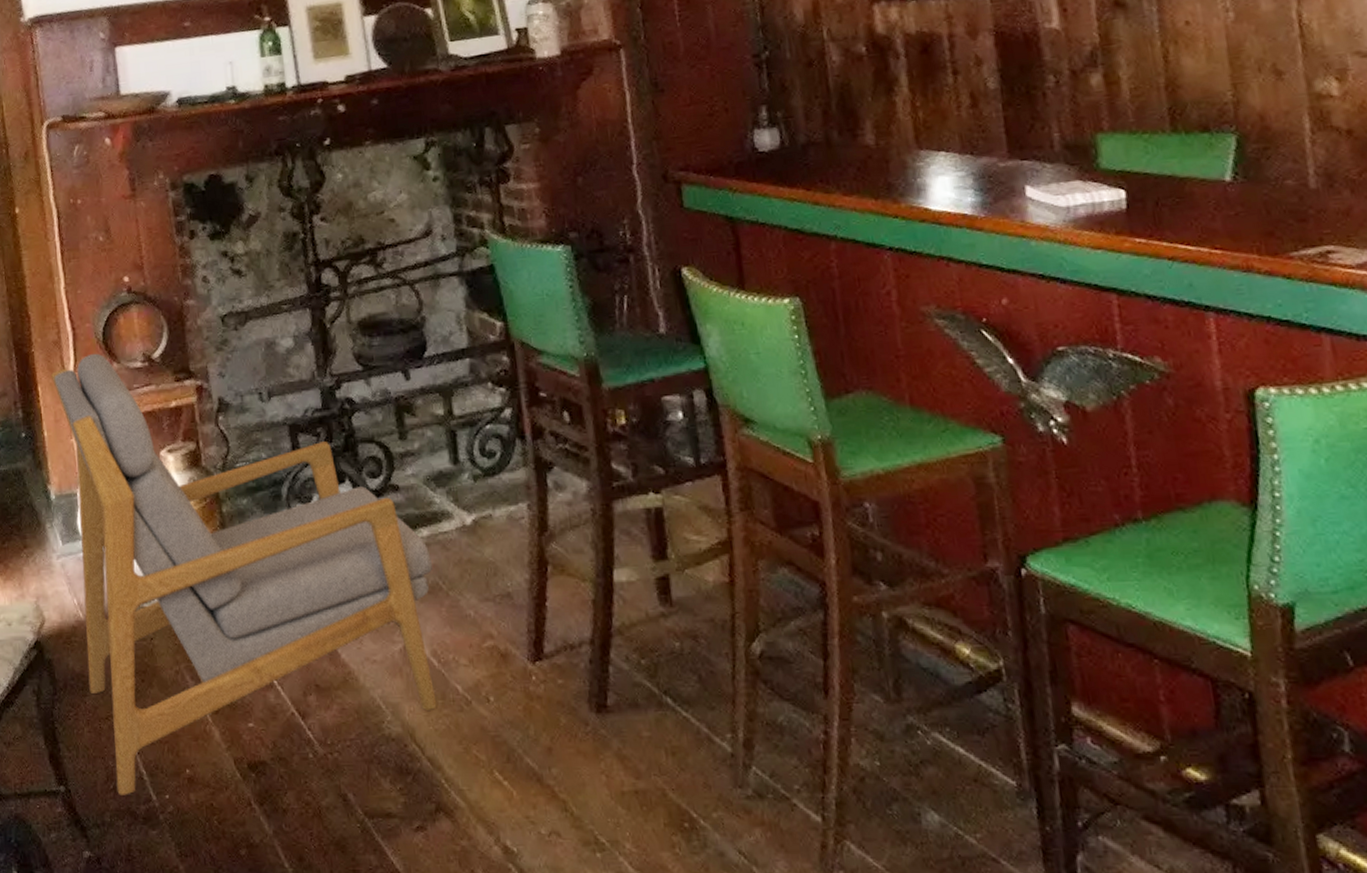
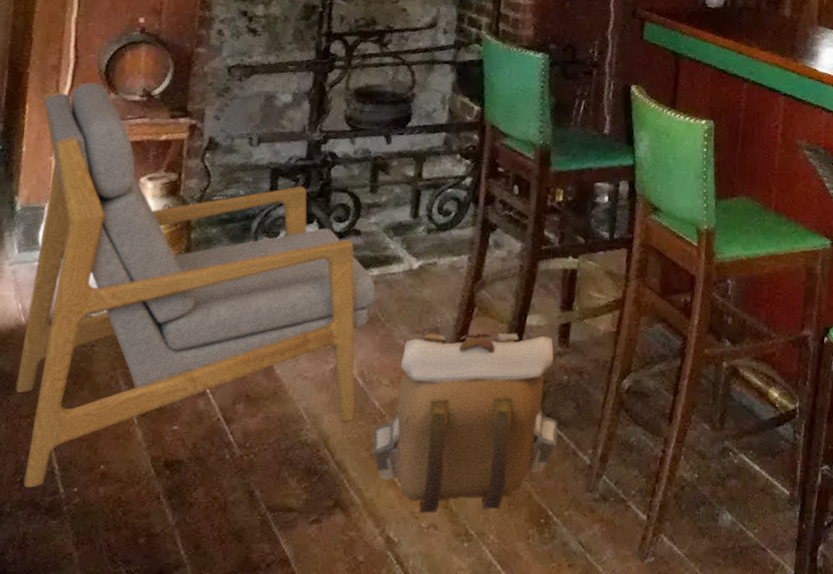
backpack: none [462,593,685,817] -> present [371,333,558,513]

